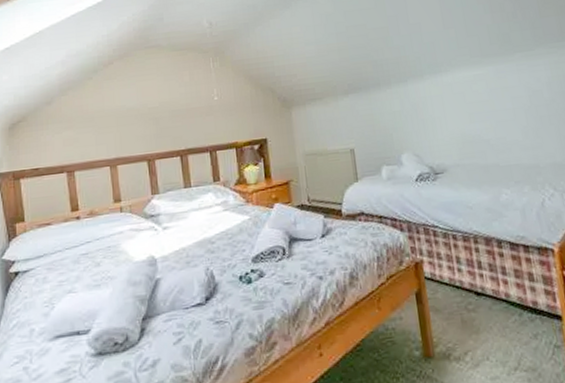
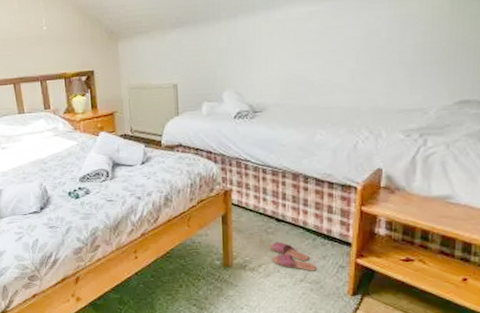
slippers: none [472,320,530,356] -> present [269,241,316,271]

